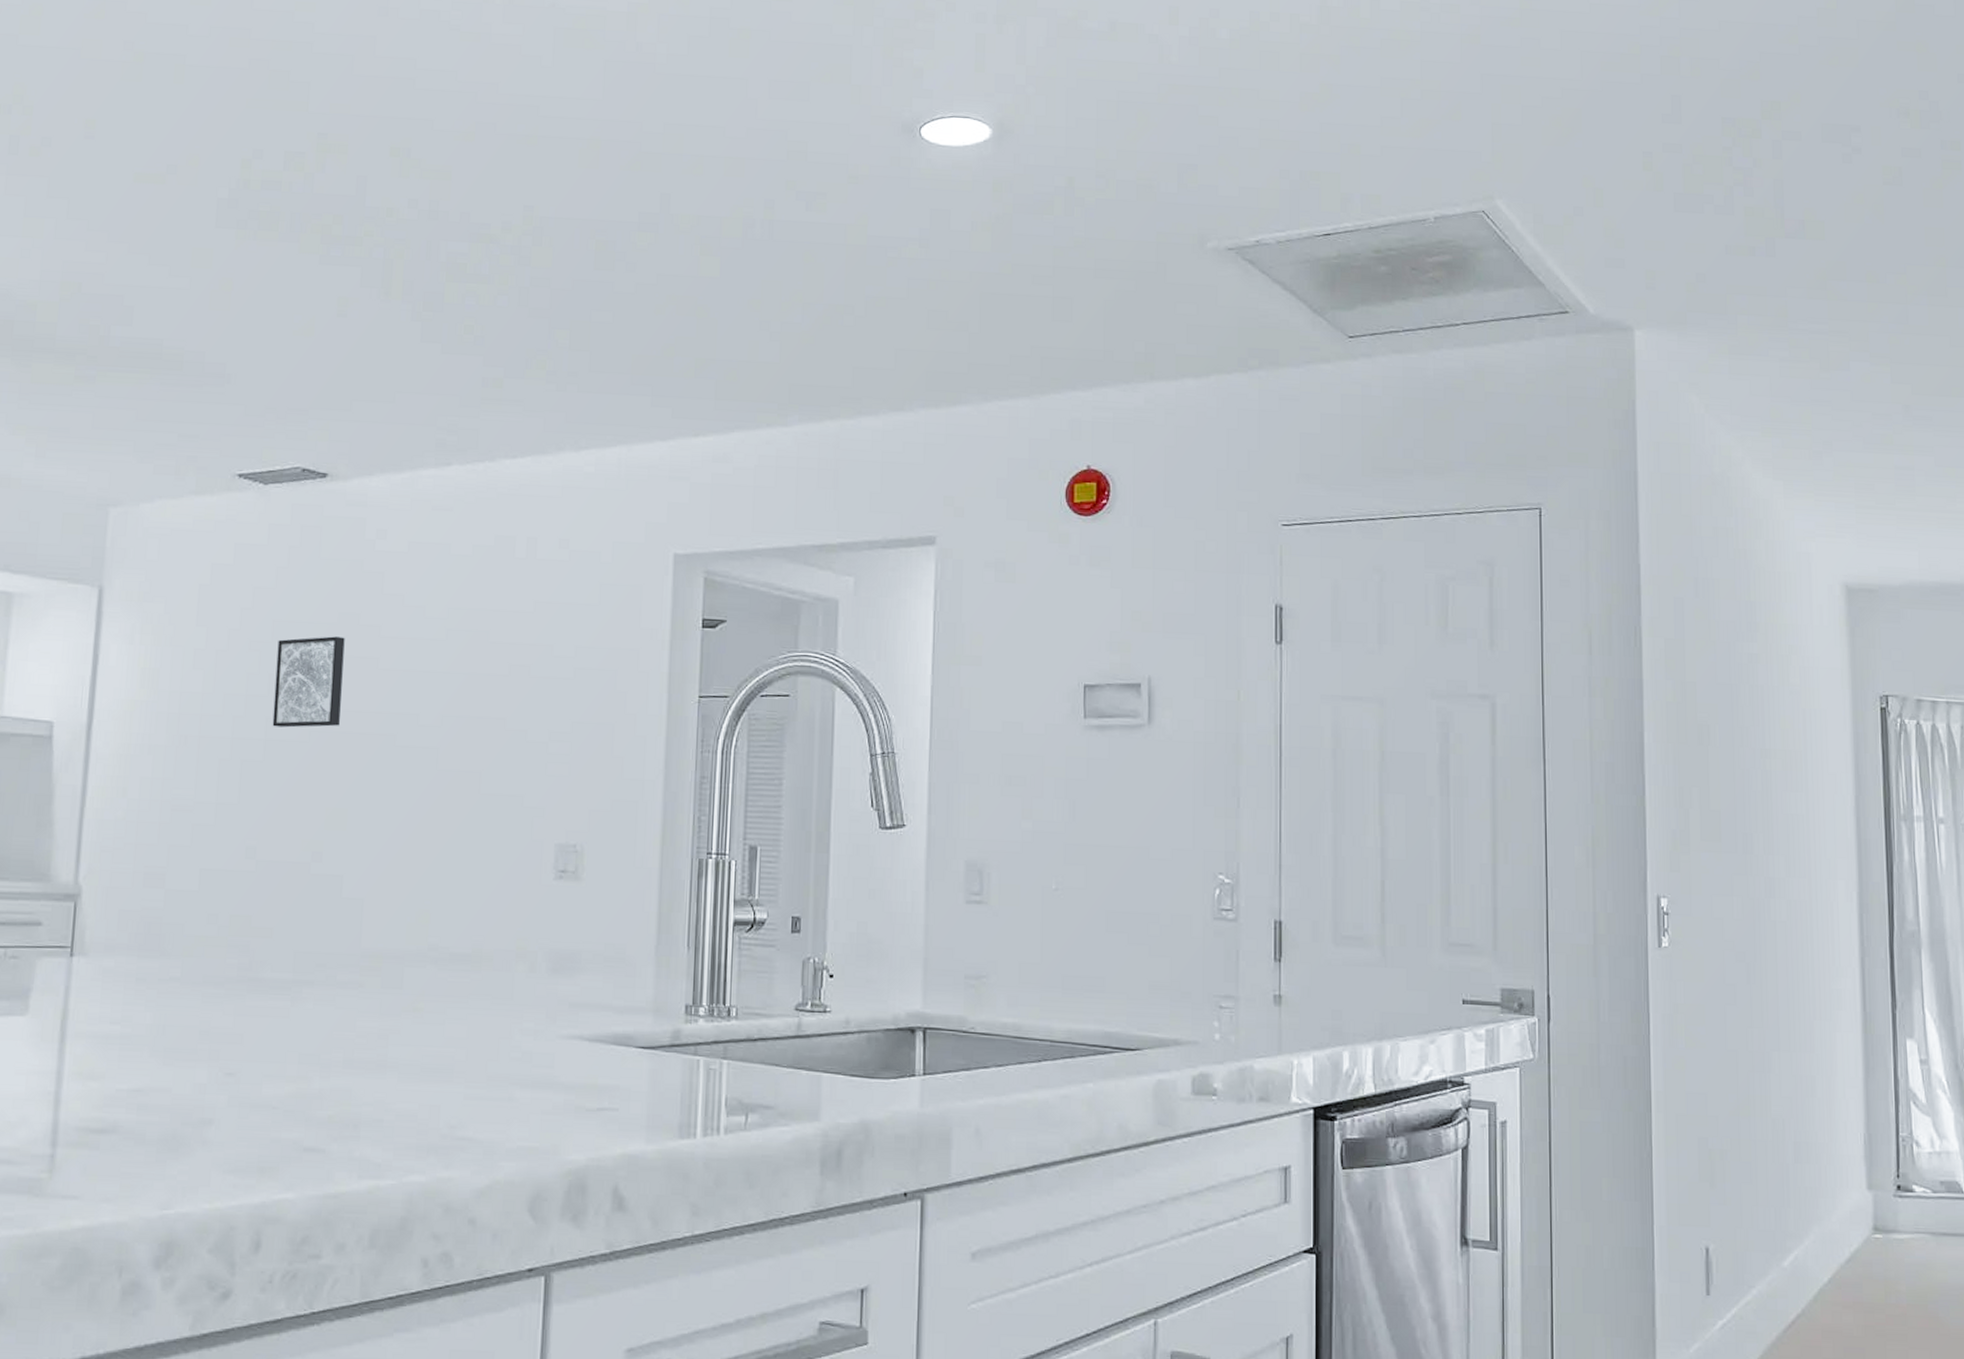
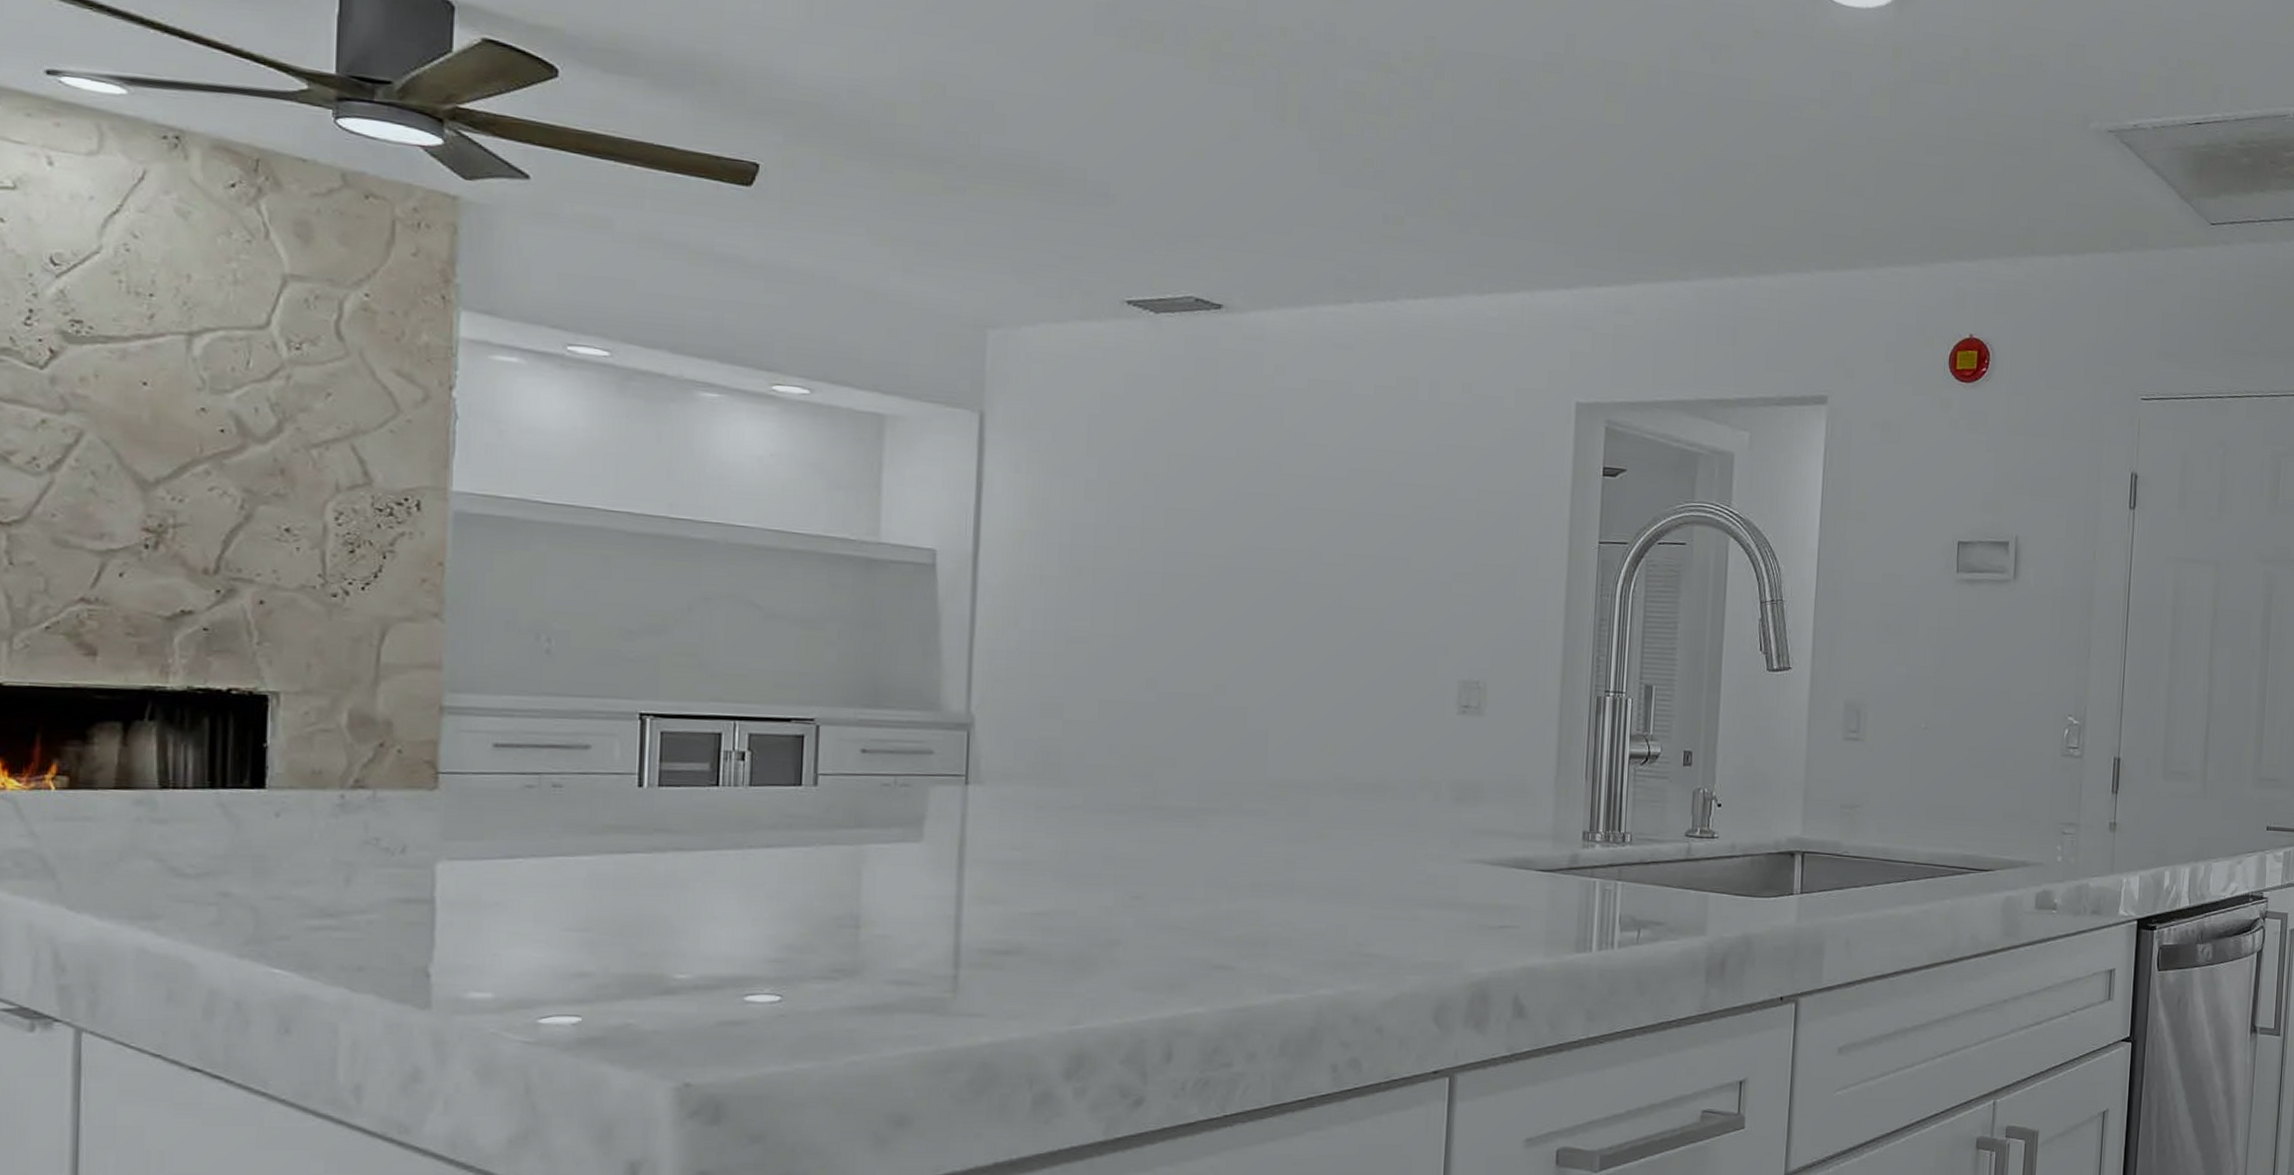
wall art: present [272,636,345,728] -> none [1170,471,1244,562]

